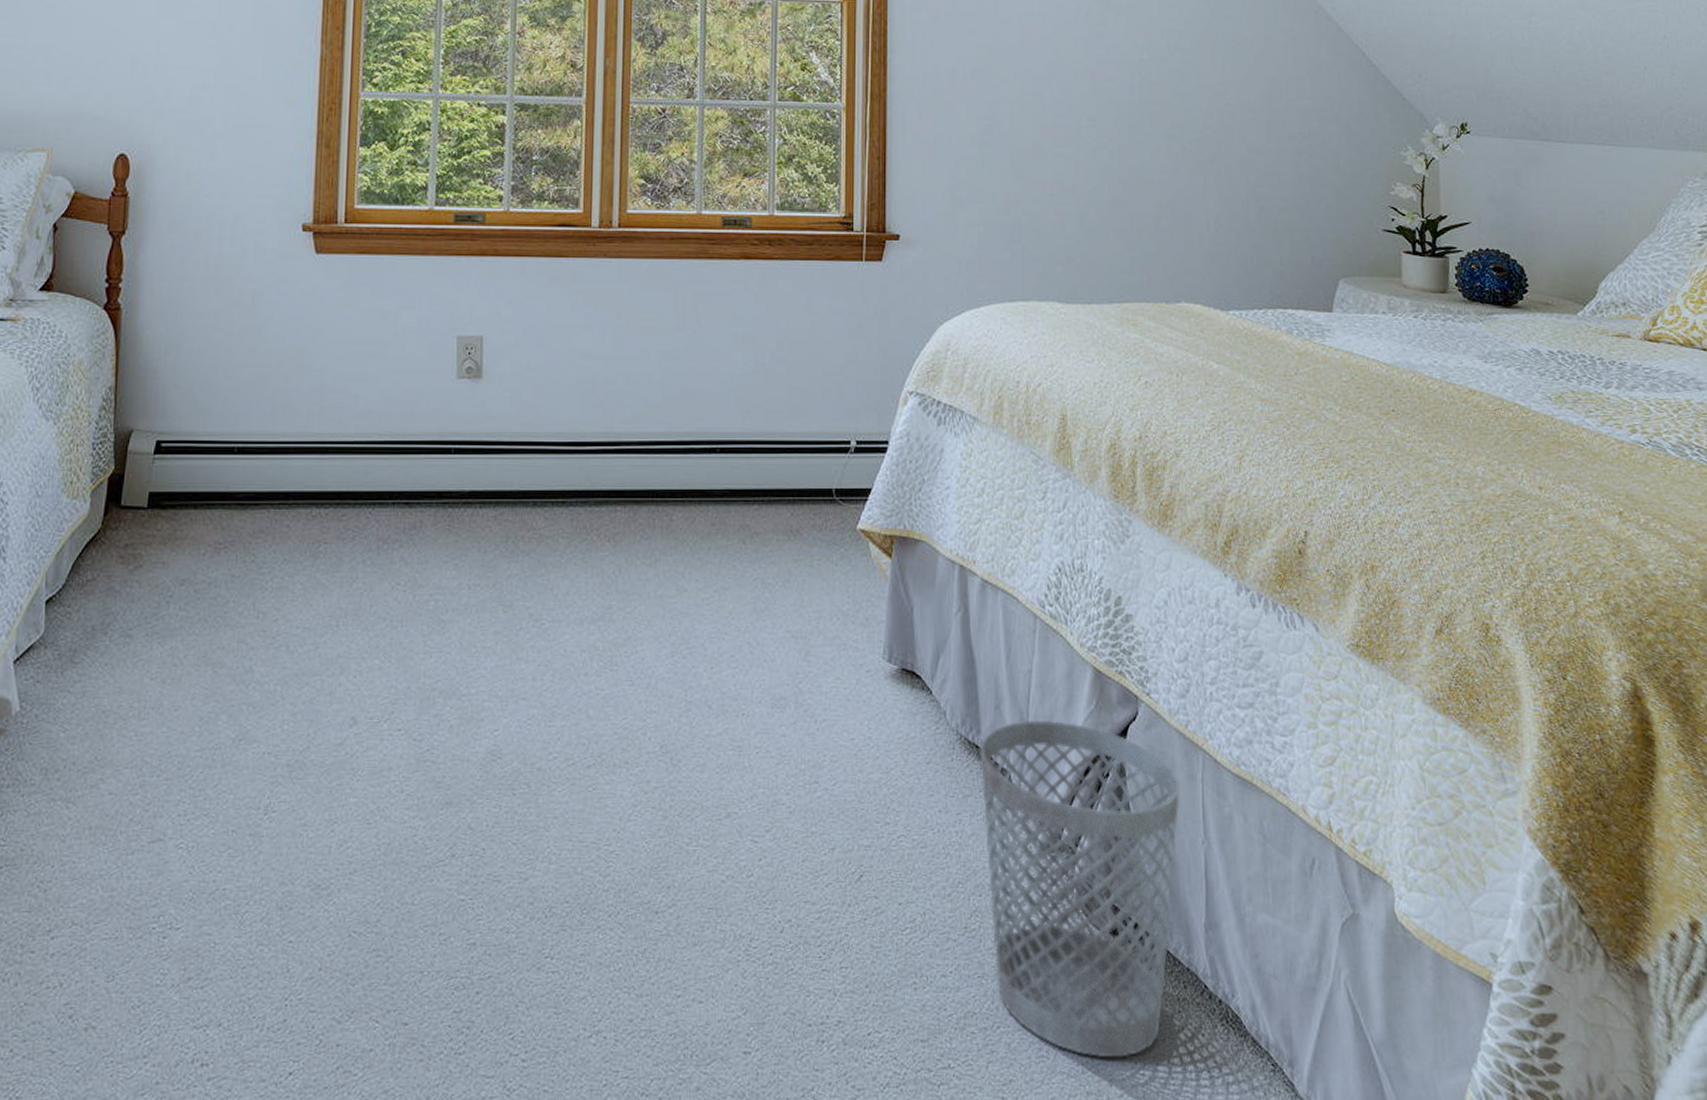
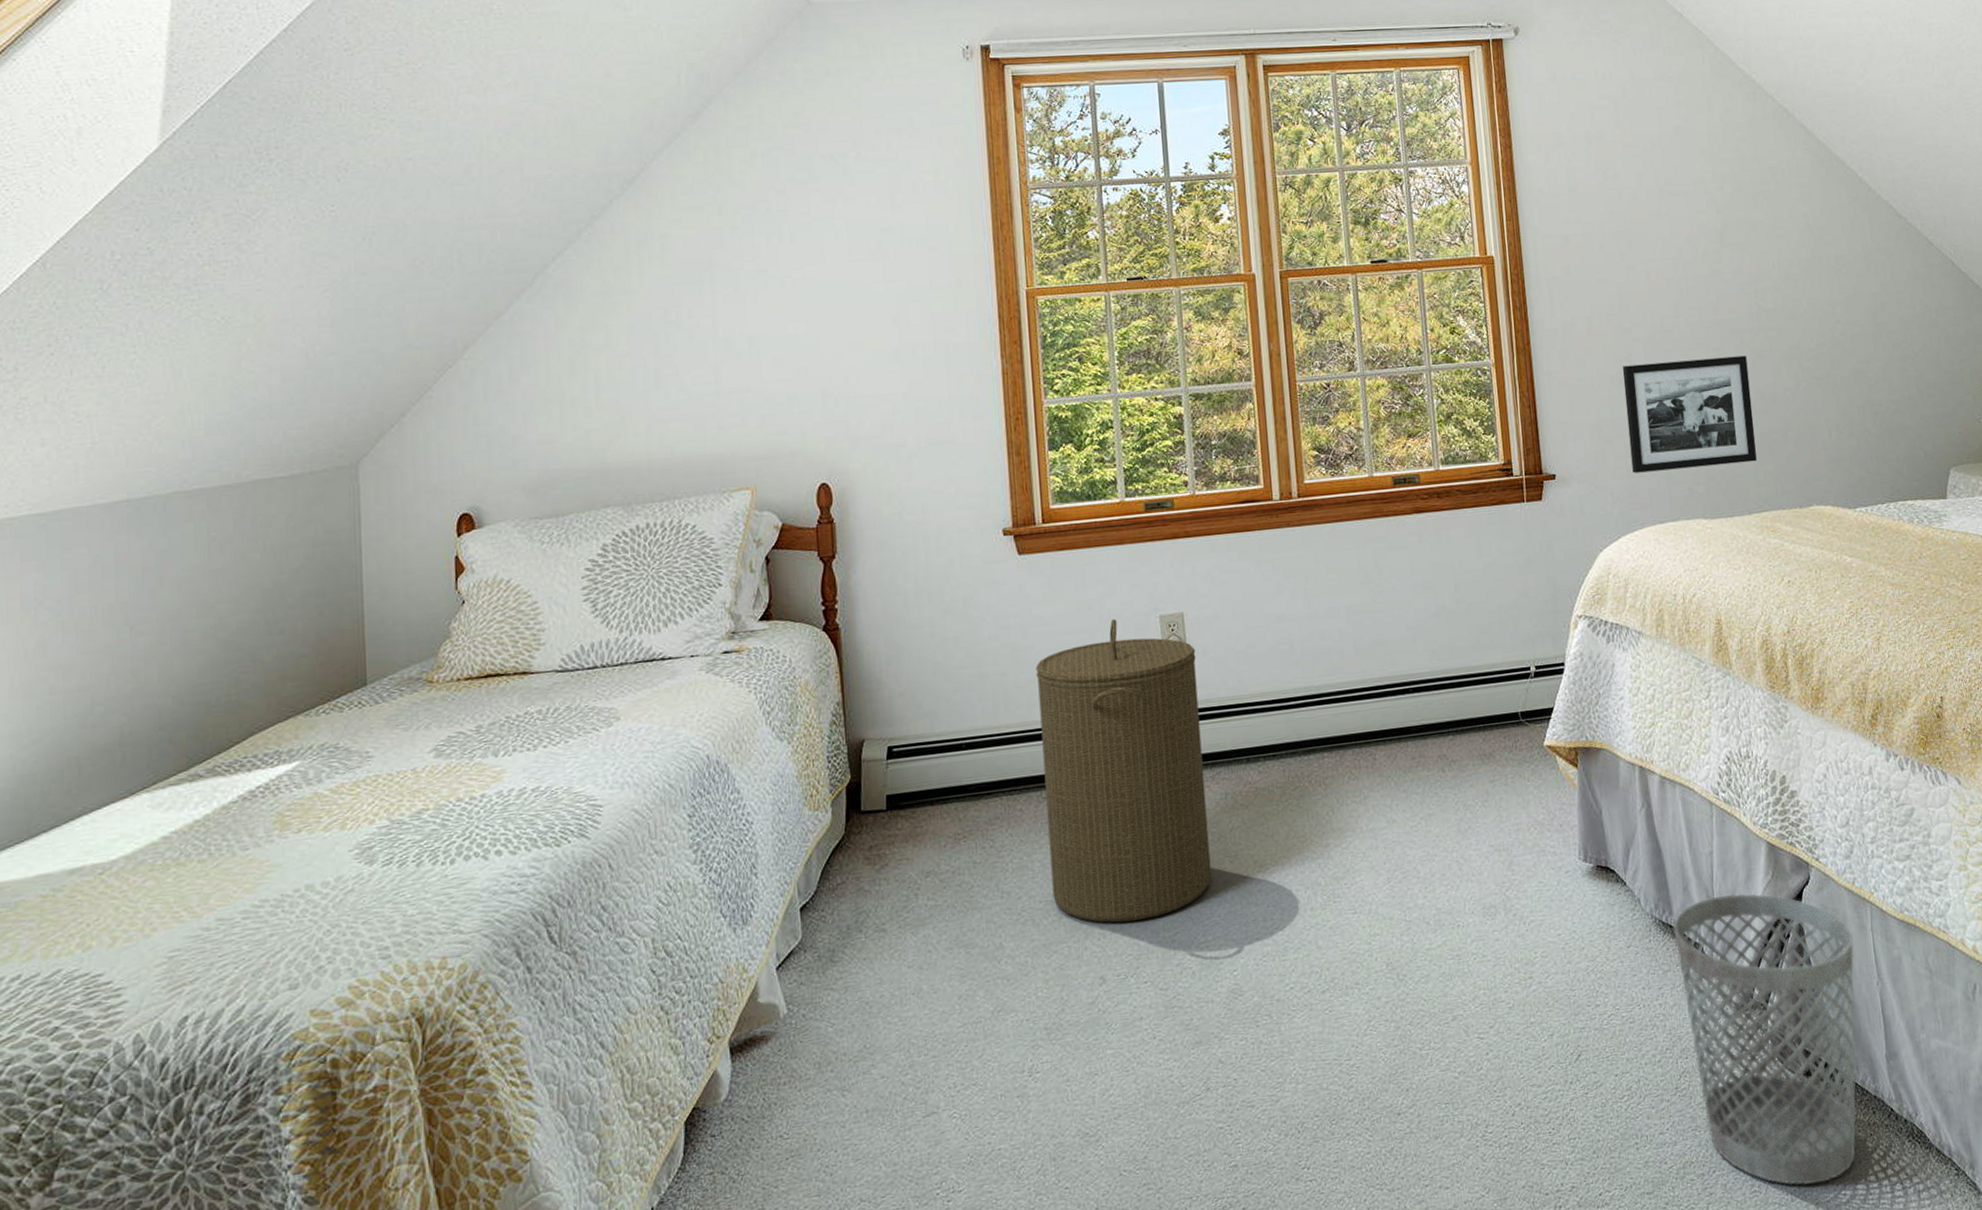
laundry hamper: none [311,334,491,661] -> present [1035,619,1212,923]
picture frame: none [984,125,1124,246] -> present [1622,355,1757,473]

